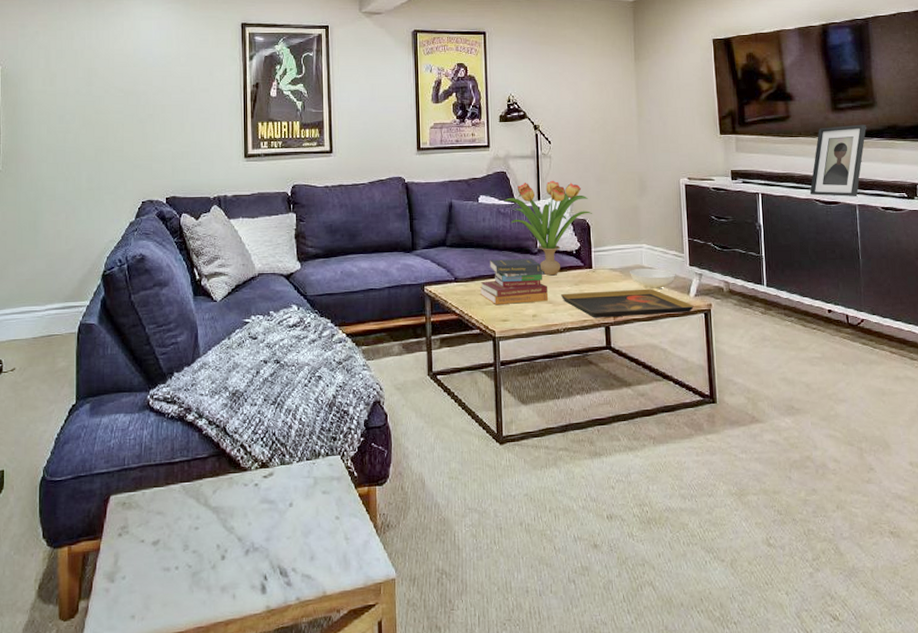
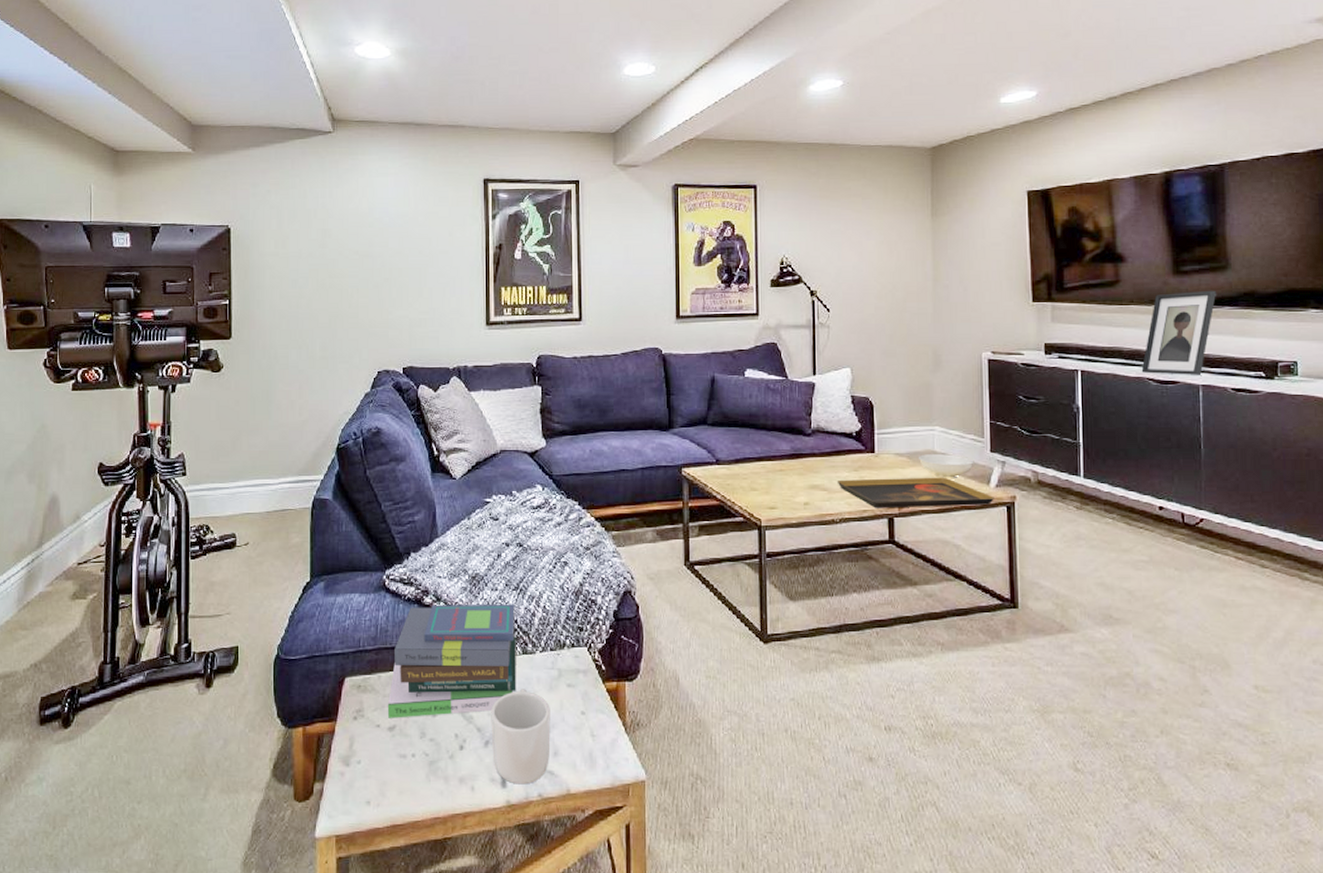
books: none [151,417,275,533] -> present [387,604,516,718]
mug: none [251,498,307,590] -> present [491,689,551,785]
books: present [480,258,549,305] -> none [745,440,823,491]
flower arrangement: present [504,180,592,276] -> none [774,353,876,460]

